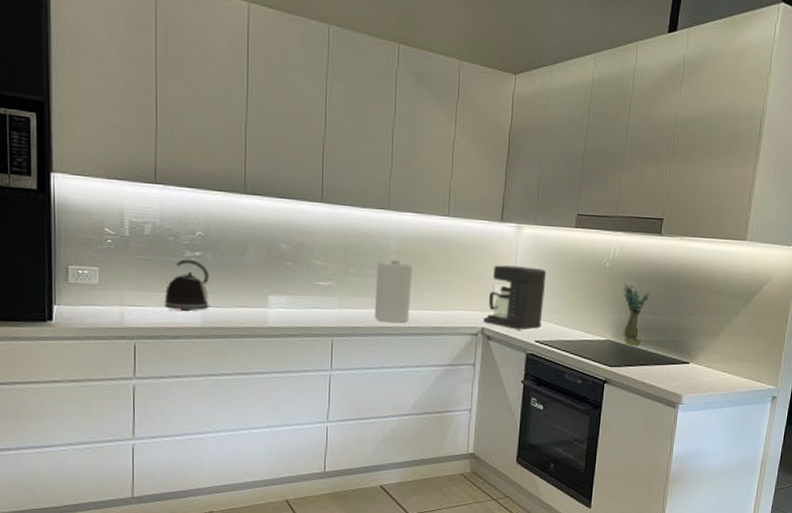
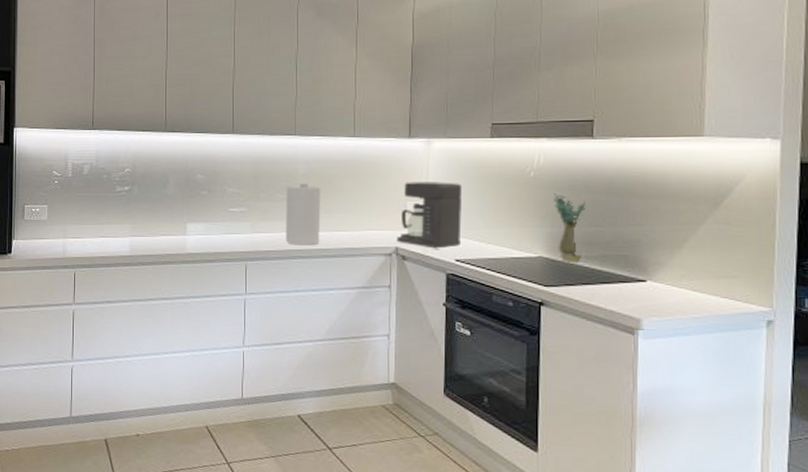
kettle: present [164,259,211,311] -> none [99,193,137,241]

